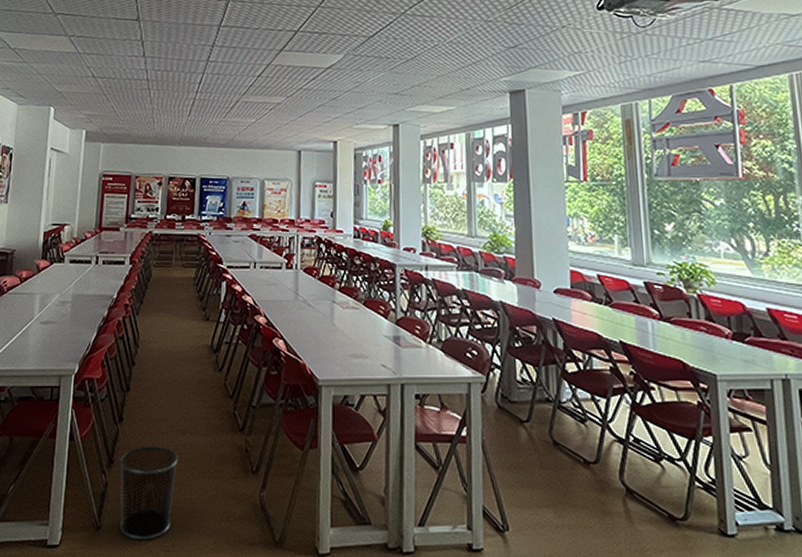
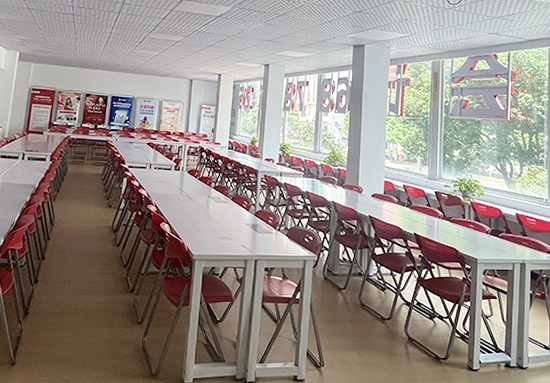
waste bin: present [119,445,178,541] -> none [30,302,81,374]

